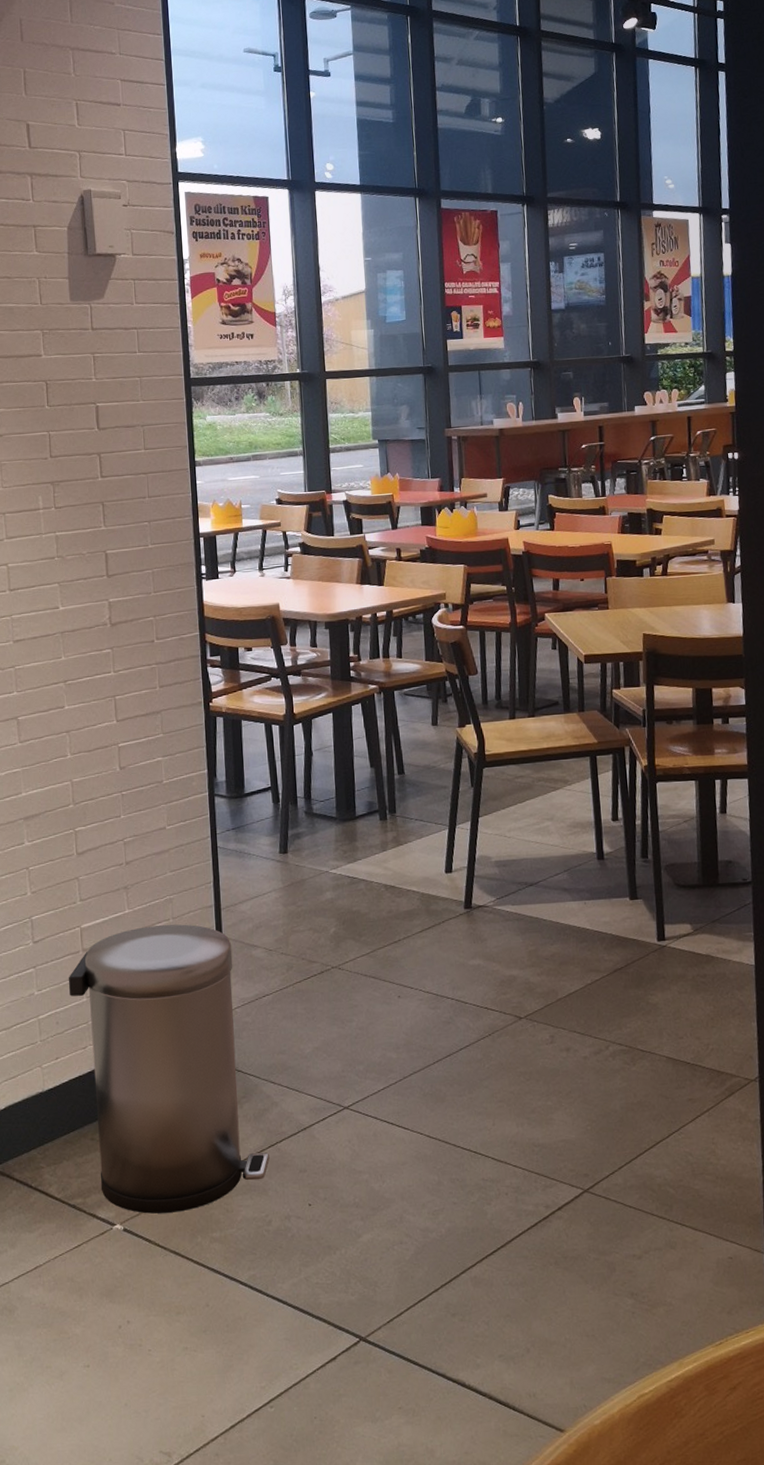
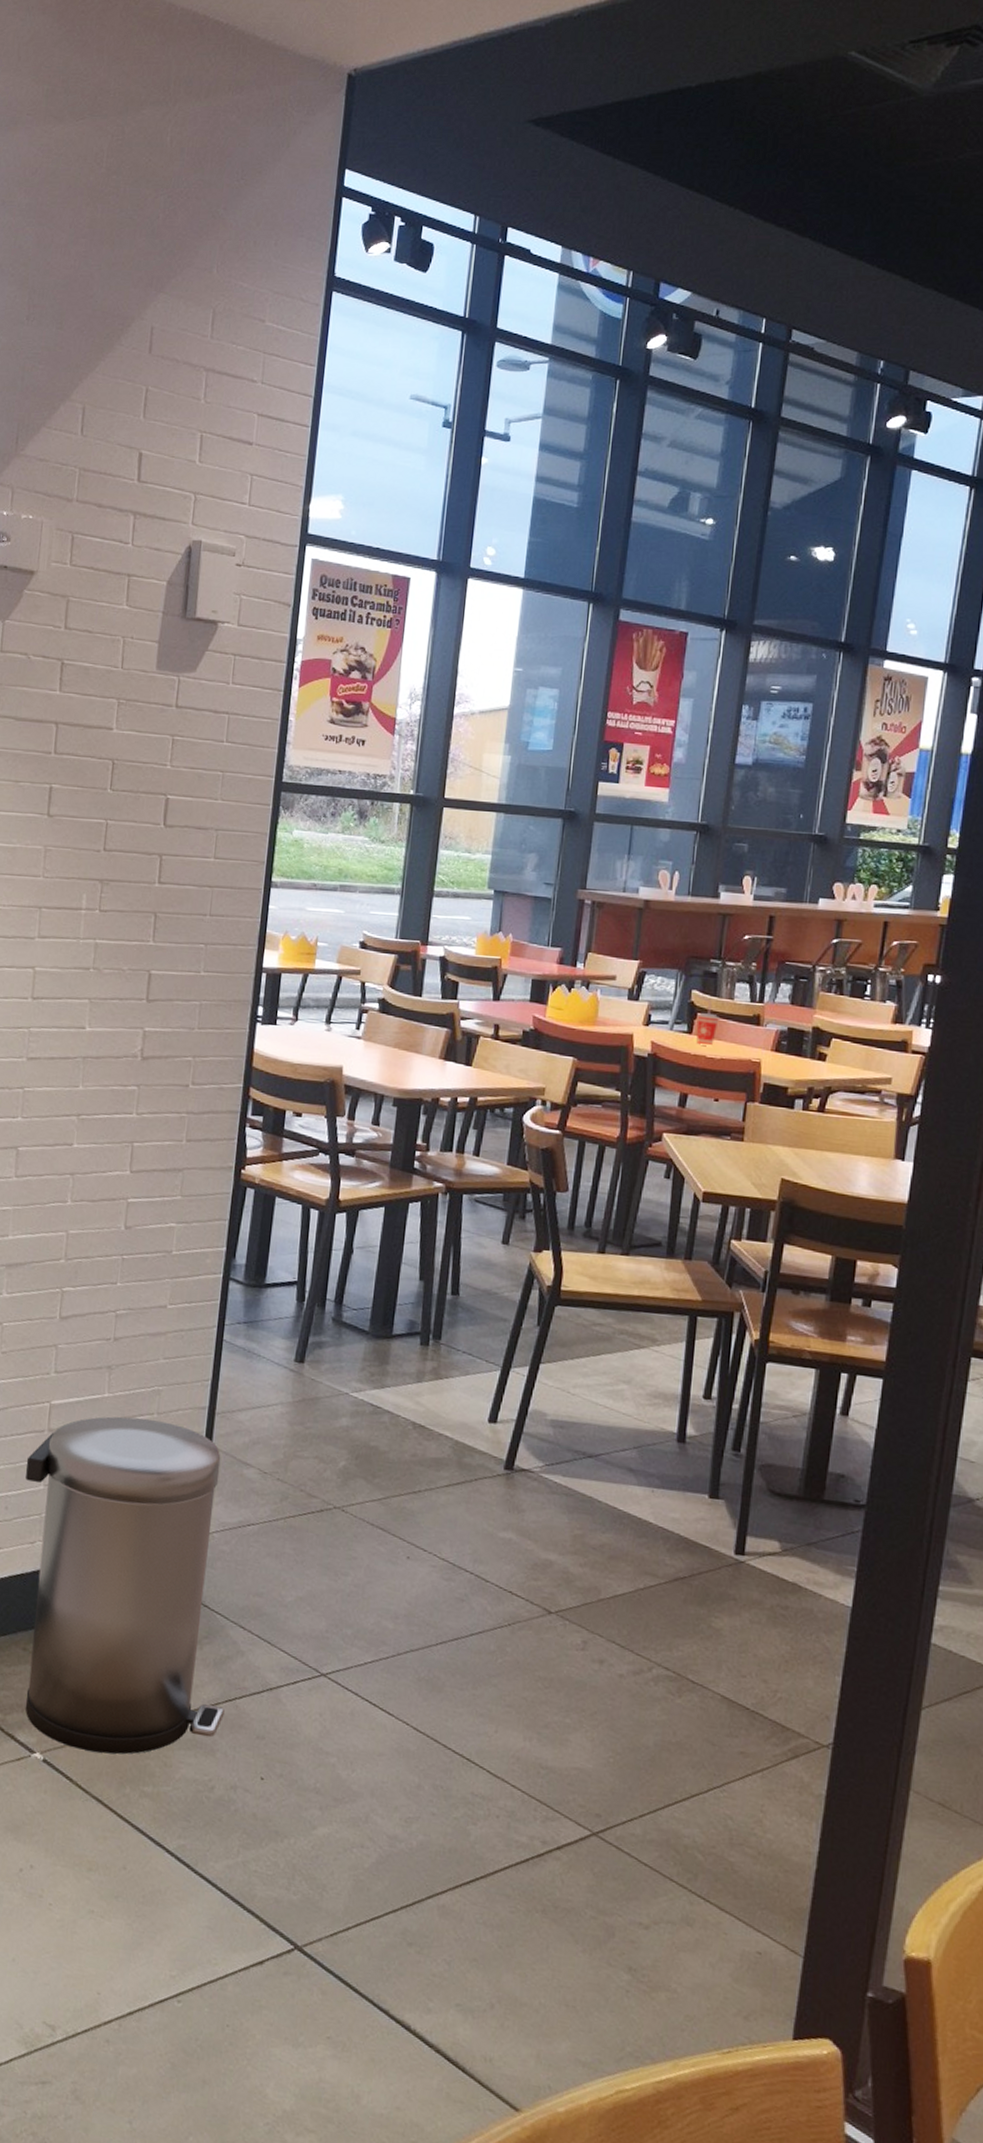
beverage cup: none [552,499,574,538] -> present [696,995,719,1046]

